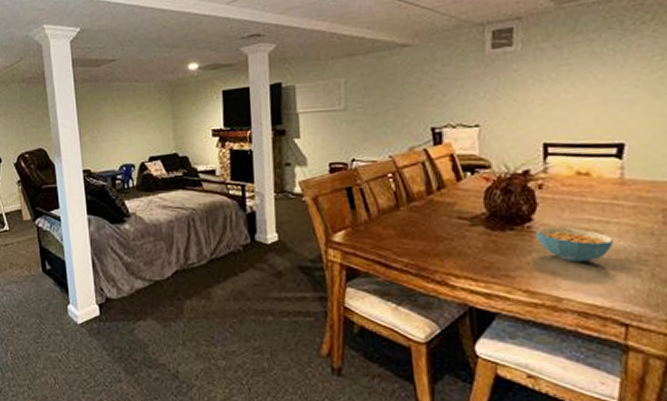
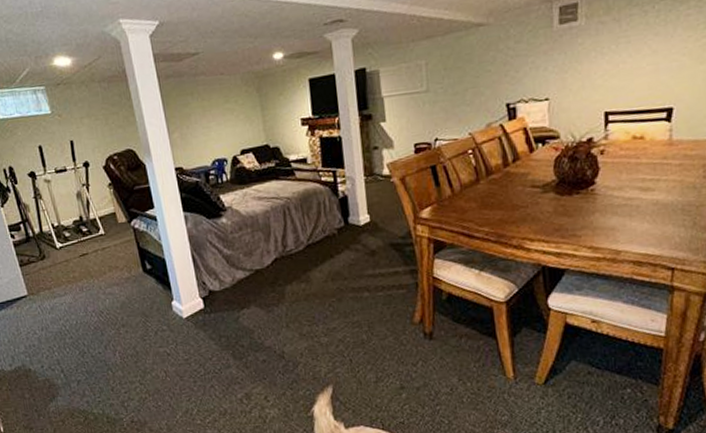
cereal bowl: present [536,227,615,262] -> none [599,187,664,218]

